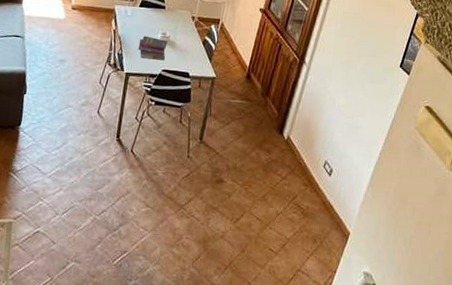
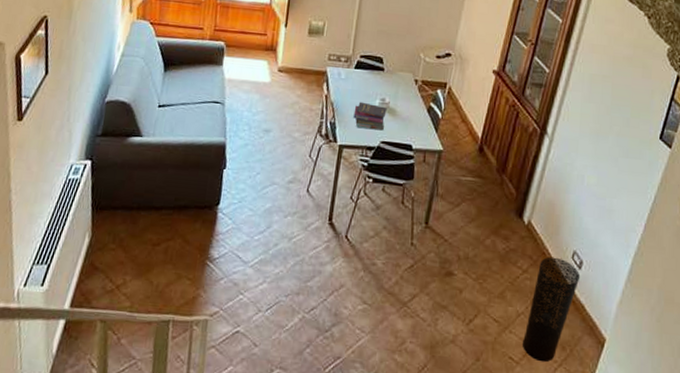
umbrella stand: none [281,166,330,252] -> present [523,257,581,362]

